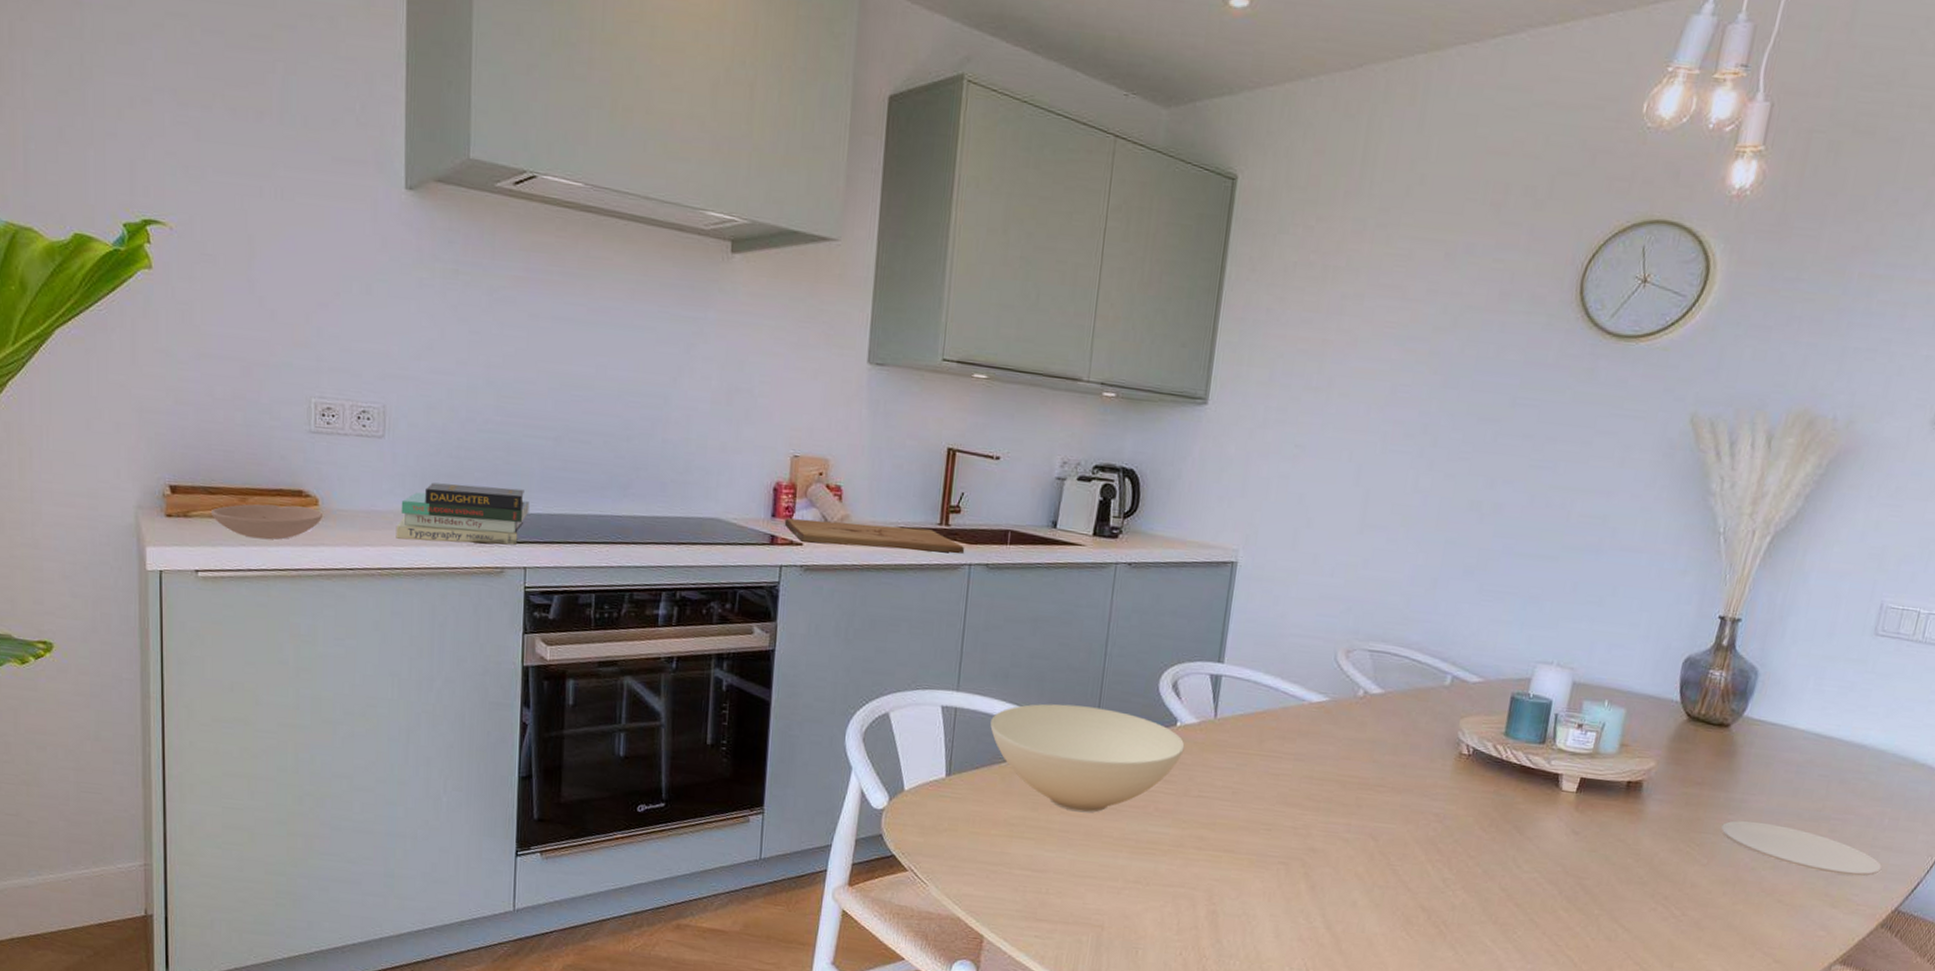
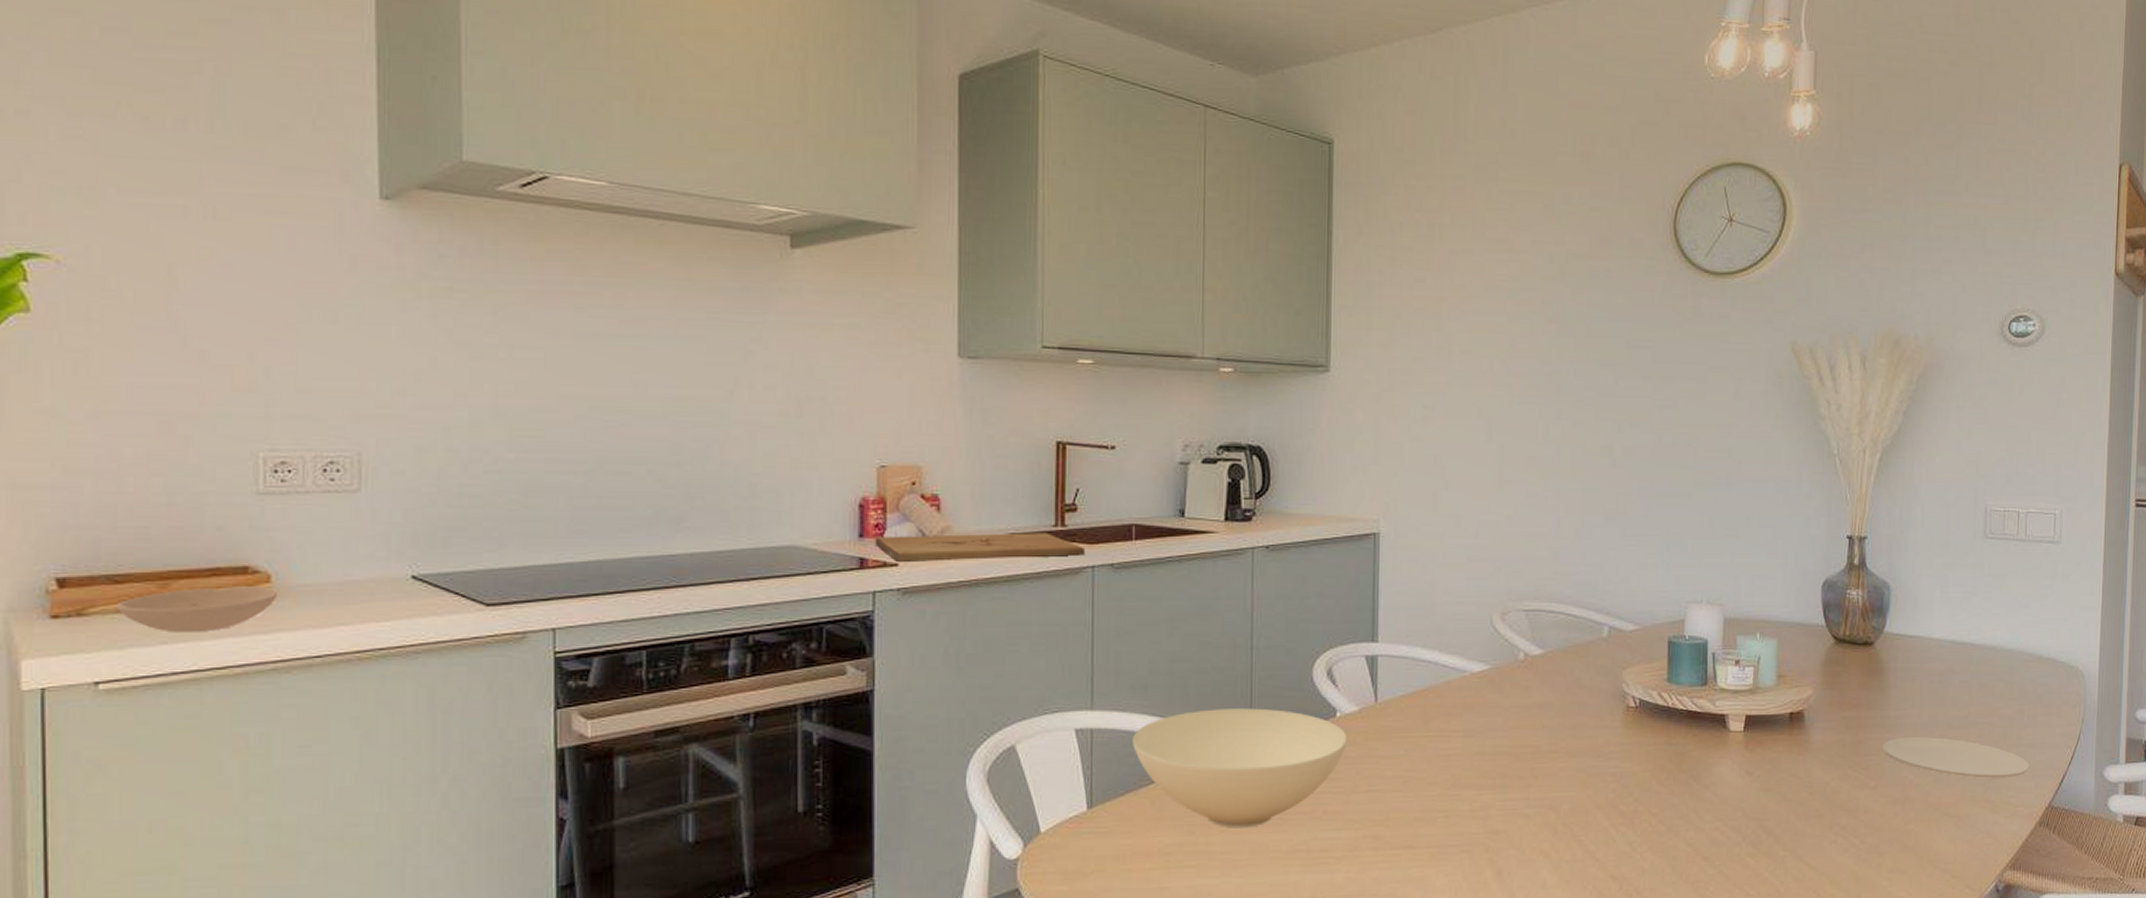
books: present [396,482,530,546] -> none [379,536,556,612]

